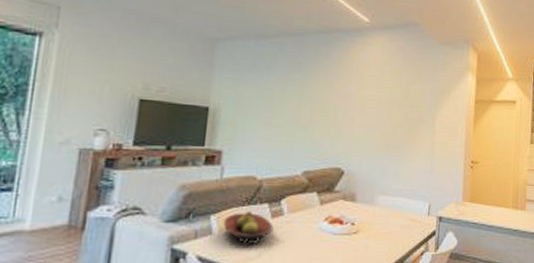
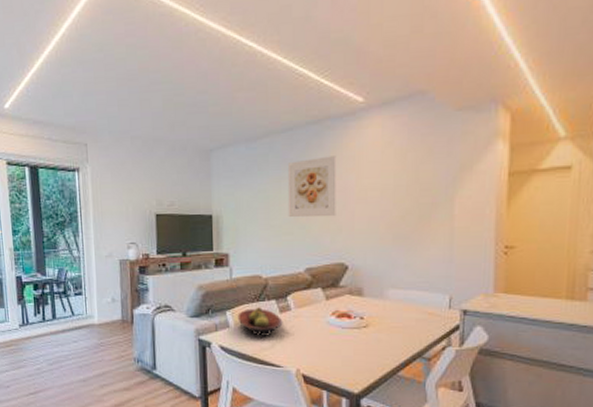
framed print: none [290,64,342,123] -> present [287,156,337,218]

